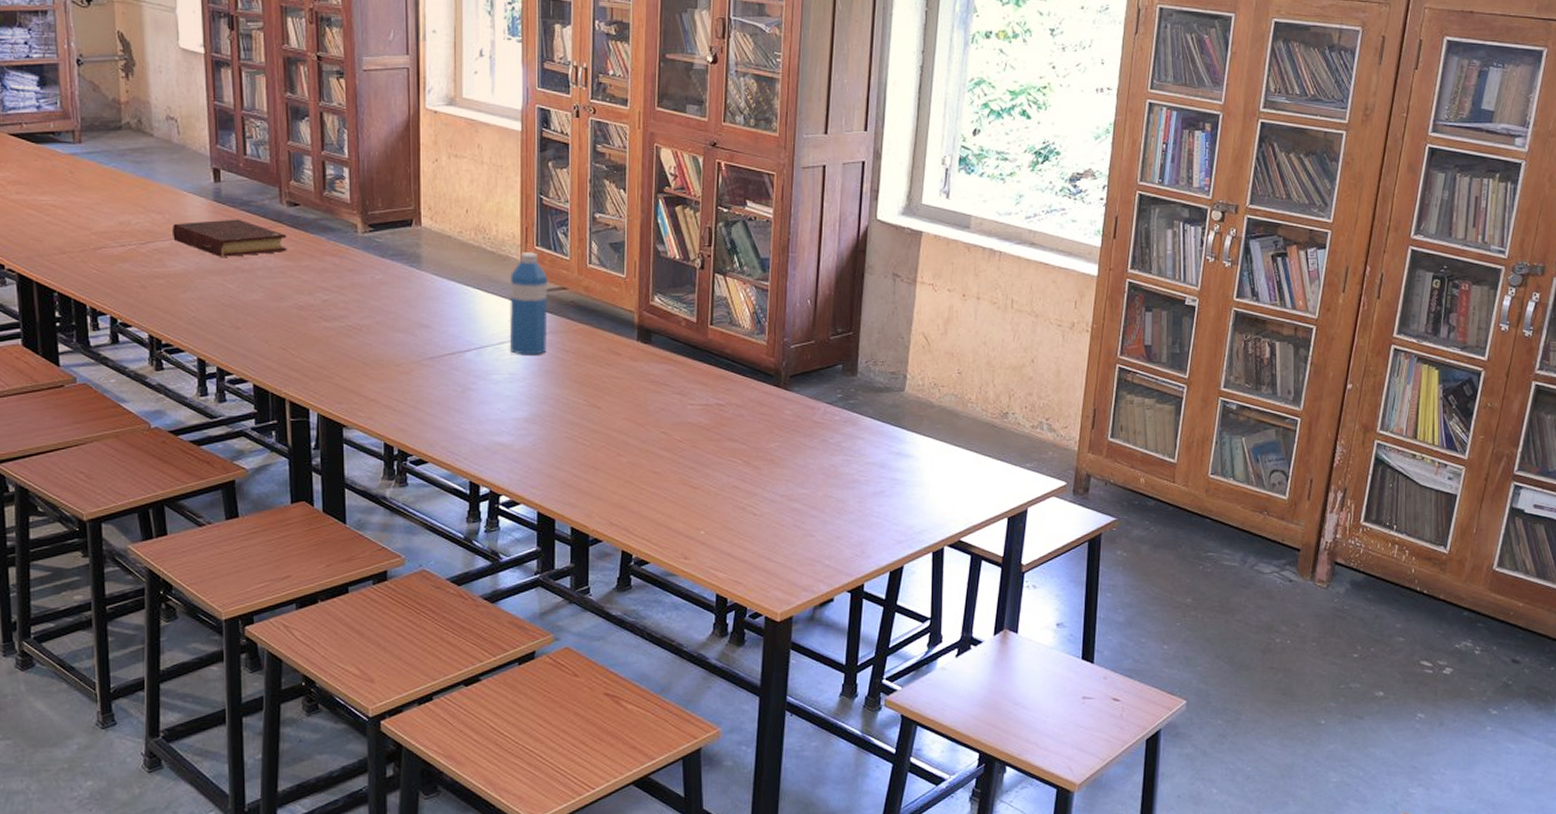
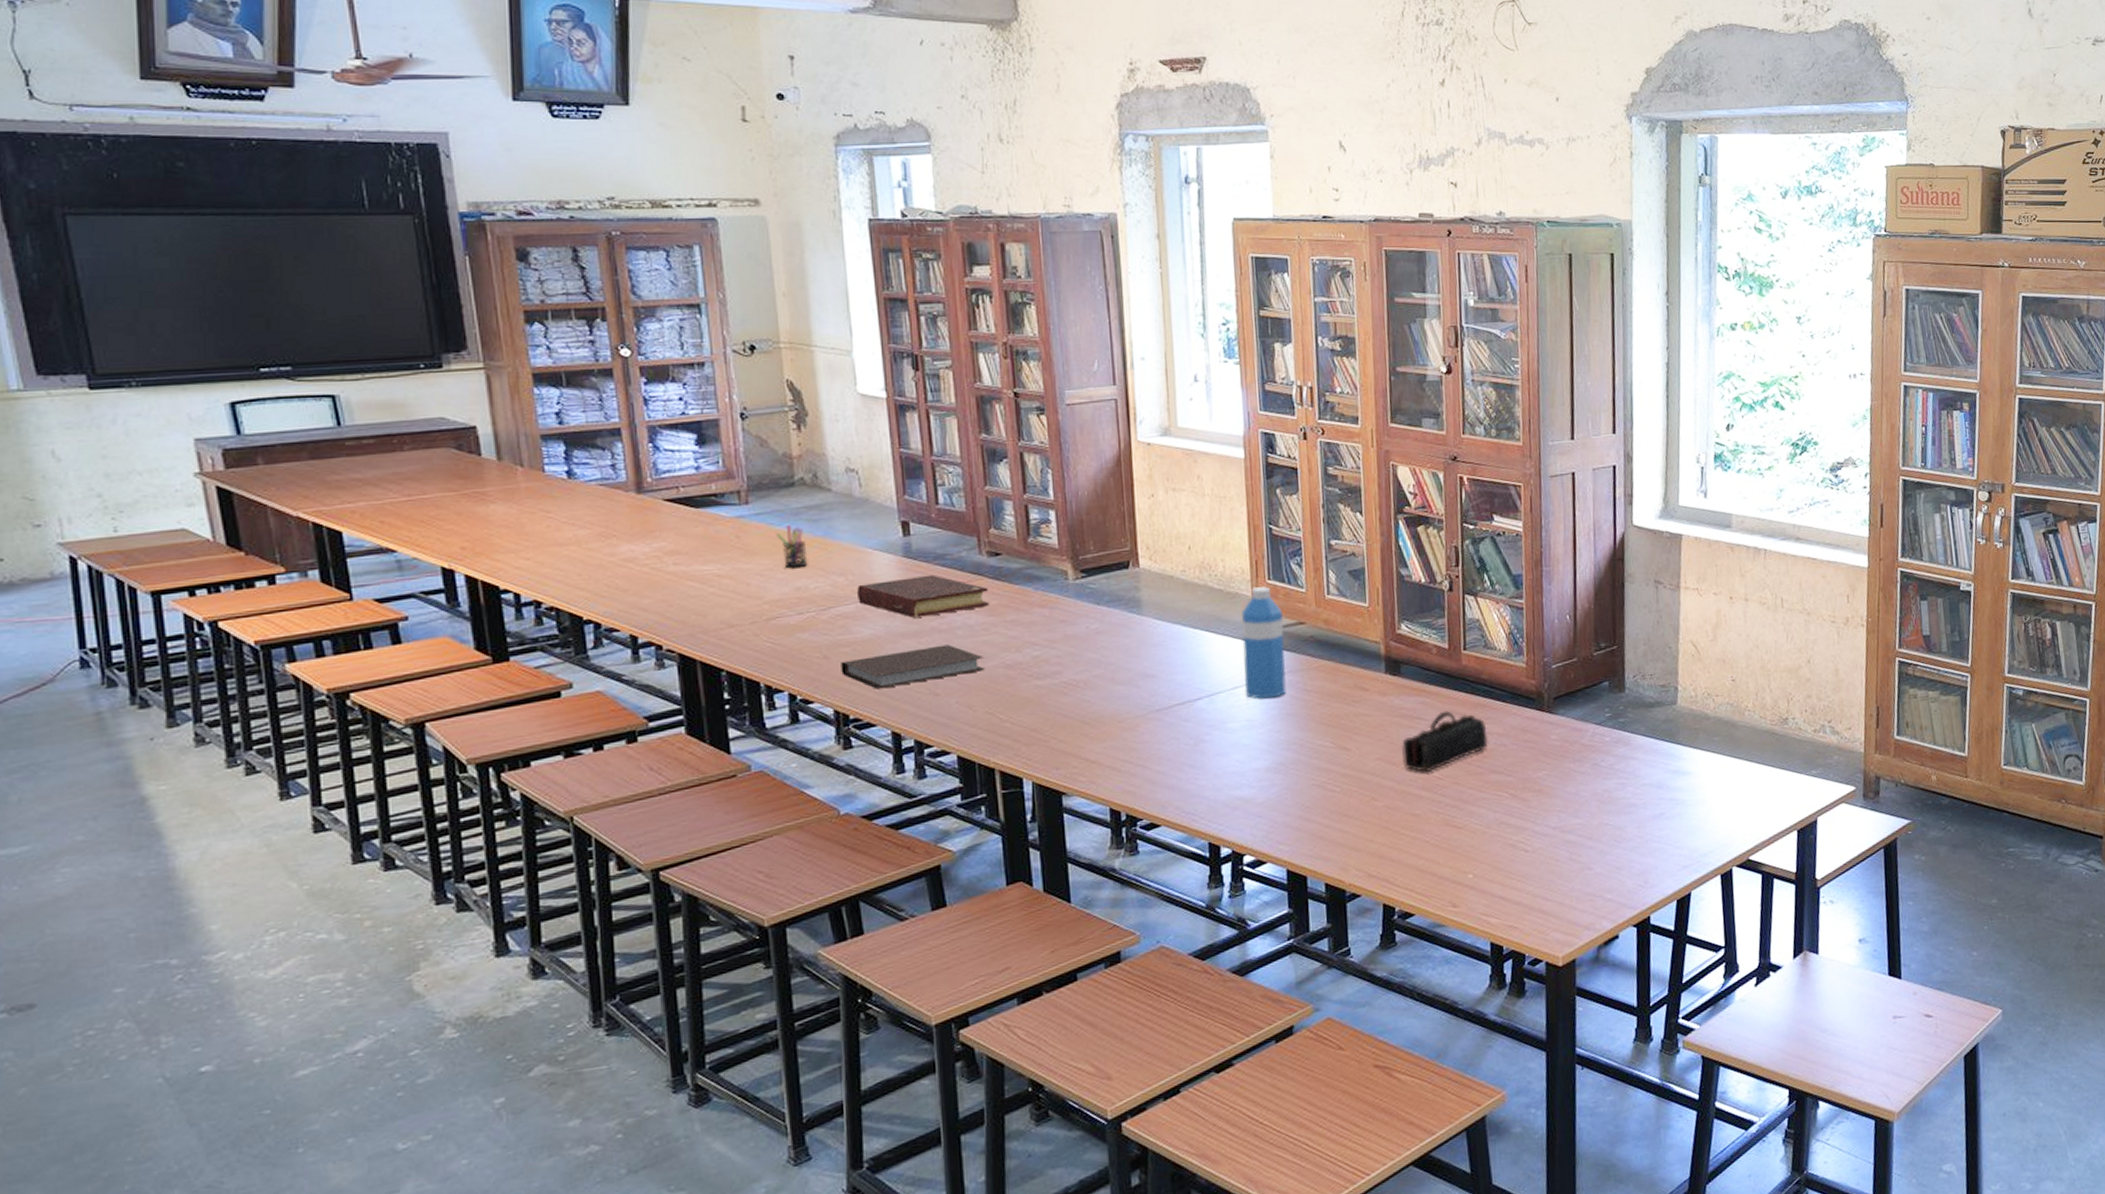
pen holder: none [104,165,131,204] -> present [775,525,808,569]
notebook: none [156,283,281,319] -> present [841,644,985,689]
pencil case: none [648,379,727,434] -> present [1402,710,1488,772]

